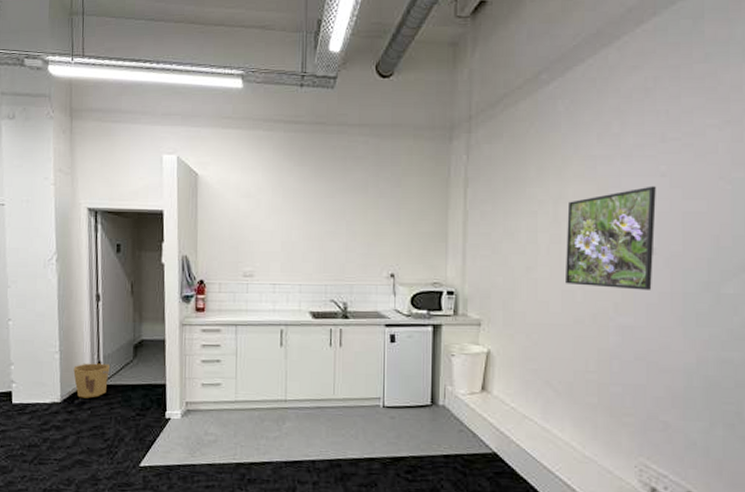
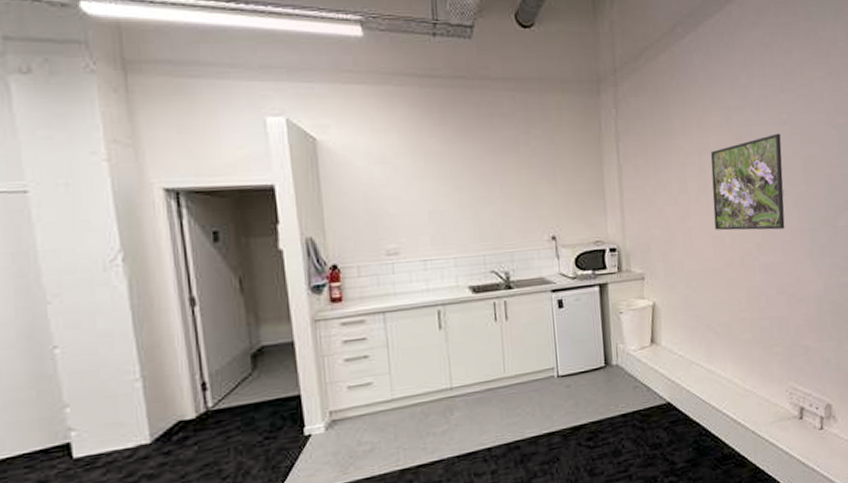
bucket: present [73,363,112,398] -> none [166,382,224,433]

